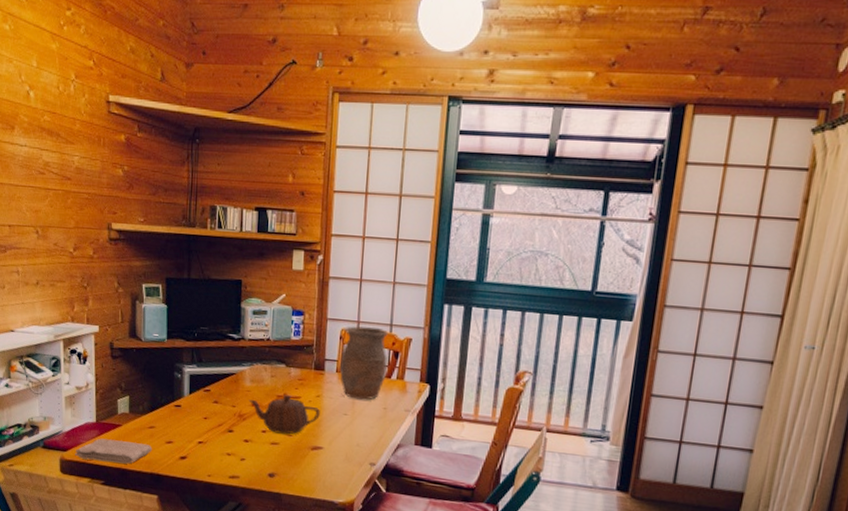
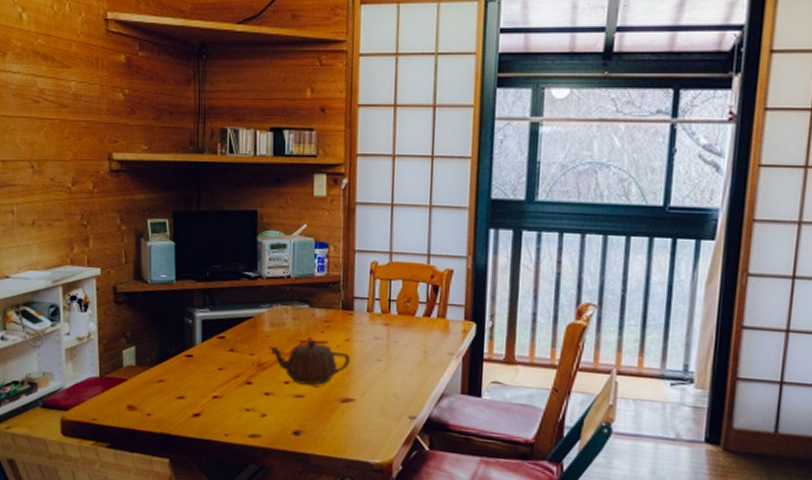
washcloth: present [75,438,152,464] -> none [77,395,162,424]
vase: present [340,326,388,400] -> none [371,258,427,343]

